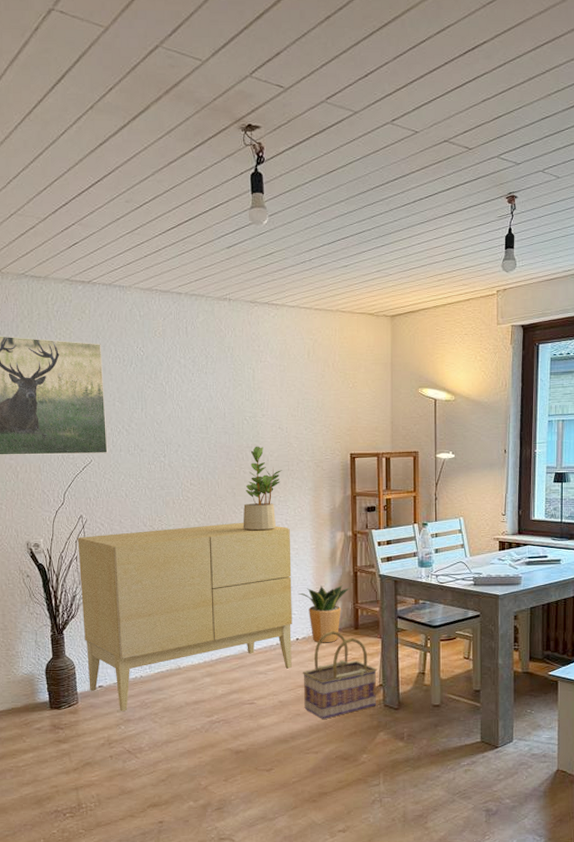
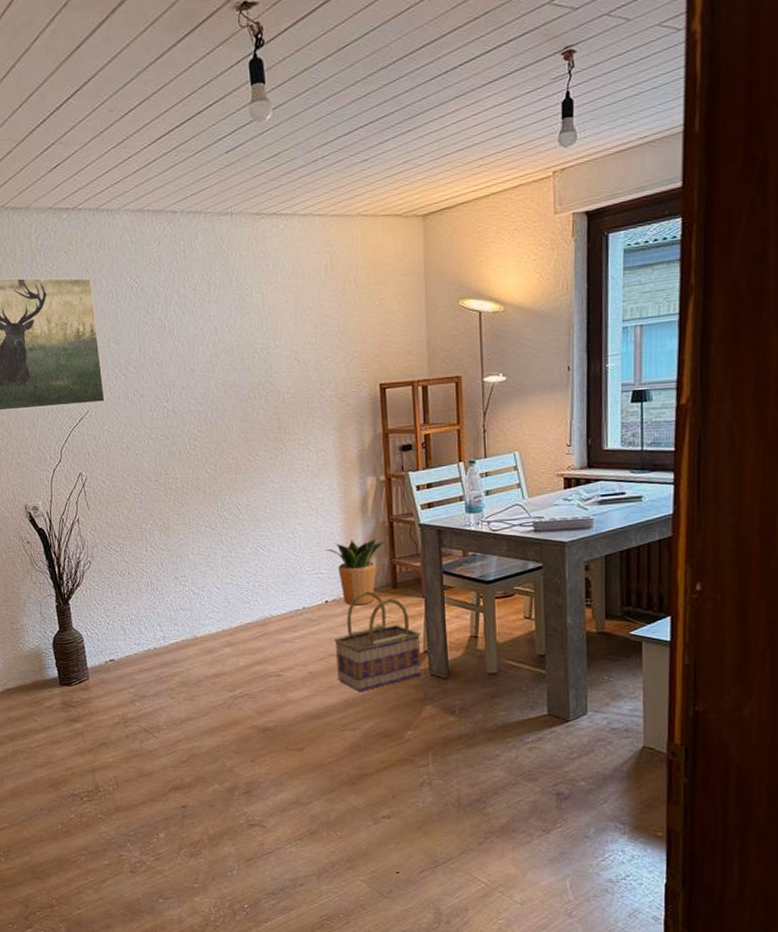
sideboard: present [78,522,292,711] -> none [78,471,322,687]
potted plant: present [243,446,283,531] -> none [258,382,301,480]

